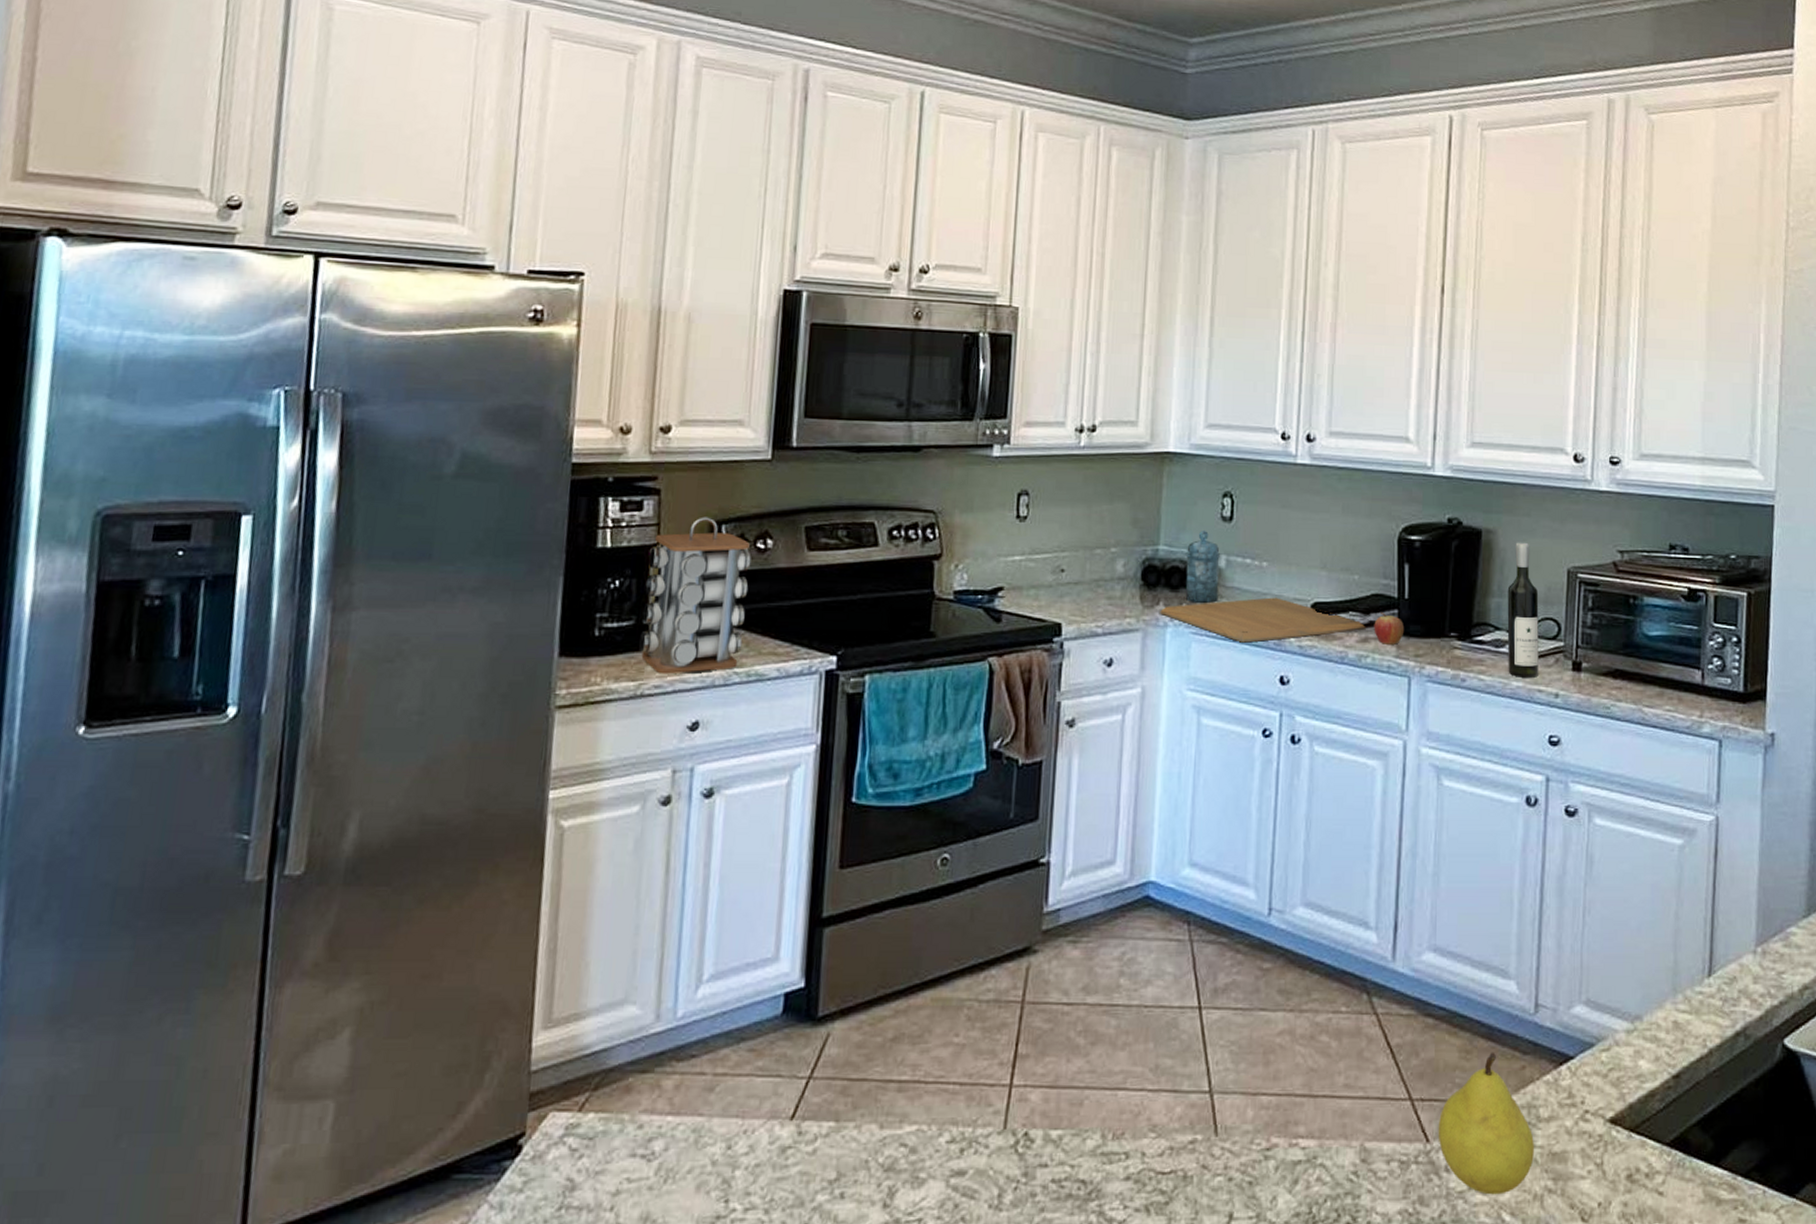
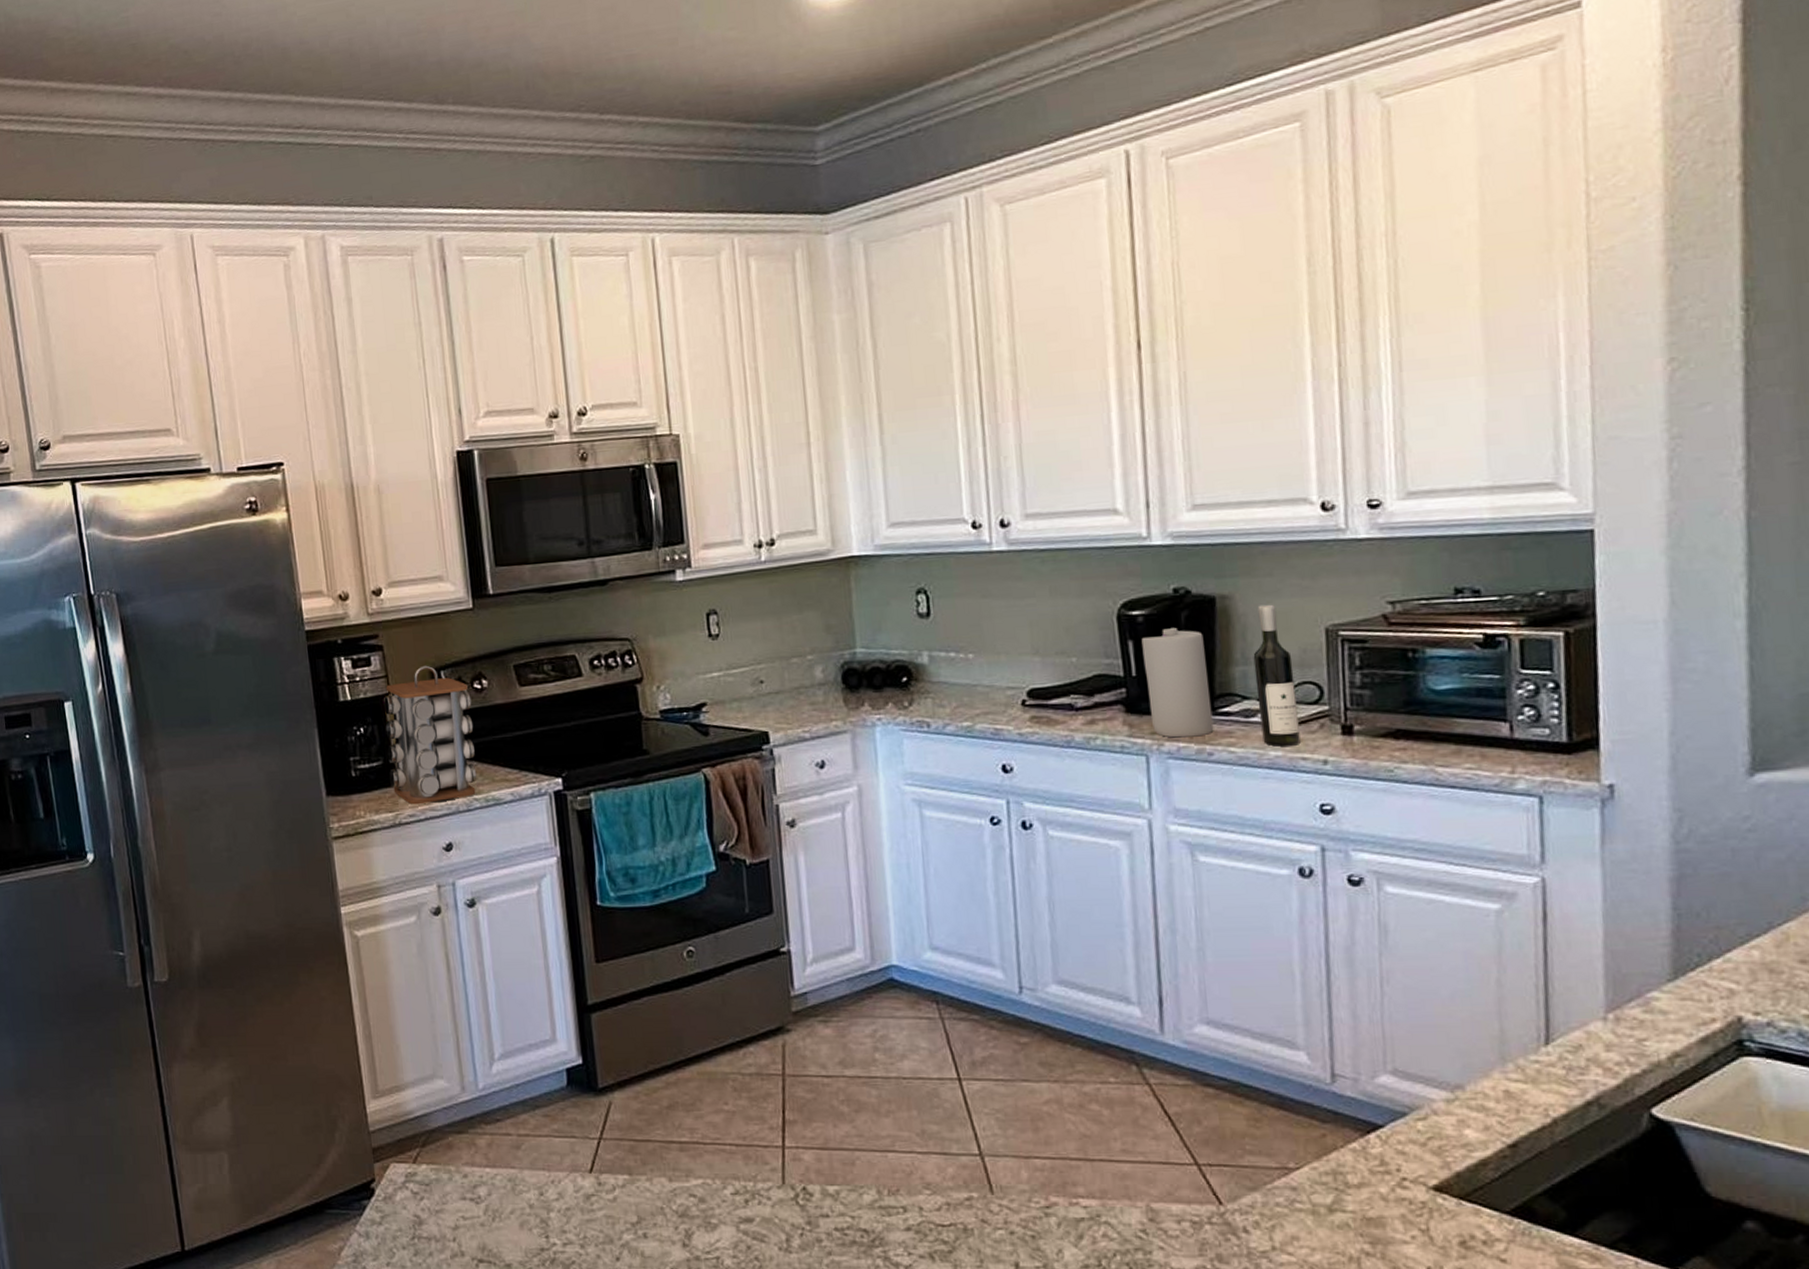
chopping board: present [1160,597,1366,643] -> none [866,688,1091,735]
canister: present [1185,531,1221,603] -> none [884,629,925,700]
fruit: present [1374,612,1405,645] -> none [1100,693,1136,725]
paper towel holder: none [1416,555,1469,662] -> present [1141,628,1214,738]
fruit: present [1438,1052,1534,1195] -> none [1230,1120,1345,1256]

